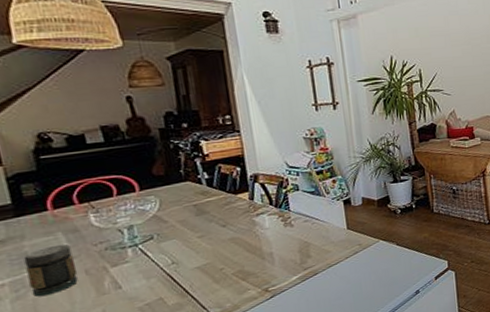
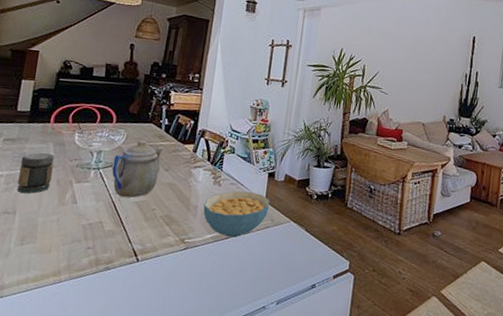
teapot: none [152,201,216,267] -> present [112,140,164,198]
cereal bowl: none [279,223,354,273] -> present [203,190,270,238]

